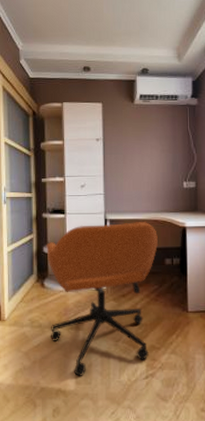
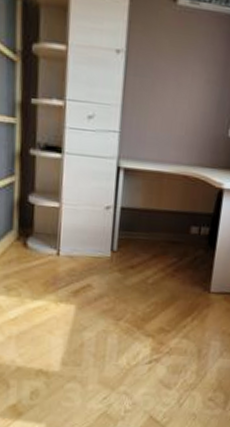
office chair: present [46,222,158,376] -> none [31,172,186,357]

